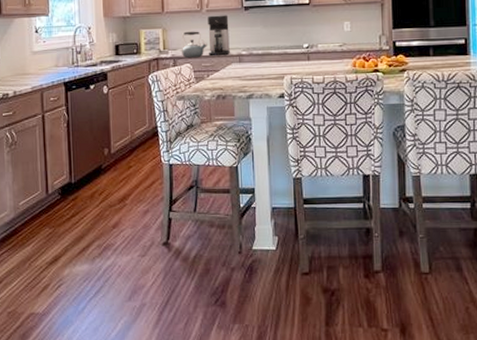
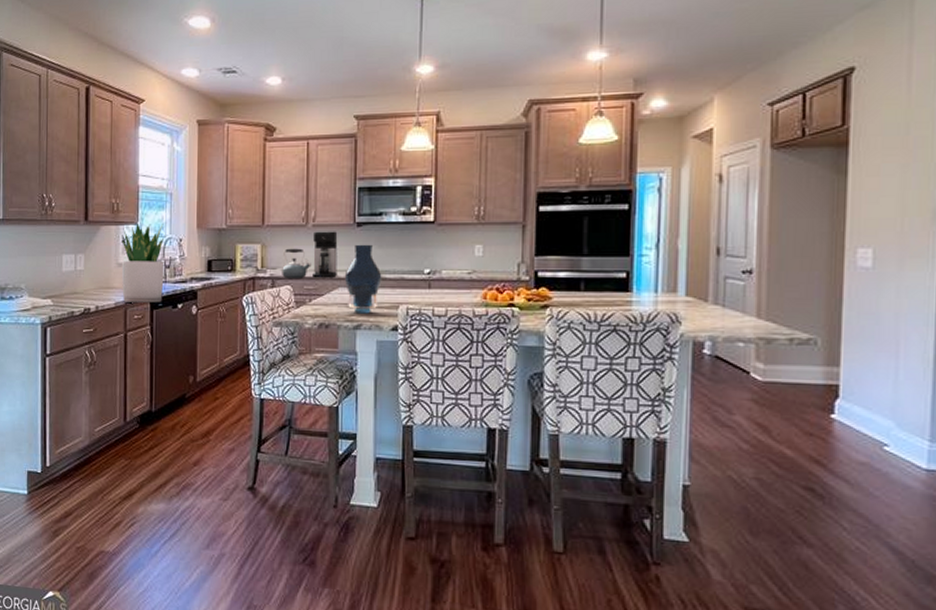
planter: none [35,13,76,86] -> present [121,222,164,303]
vase: none [236,25,269,85] -> present [344,244,382,314]

